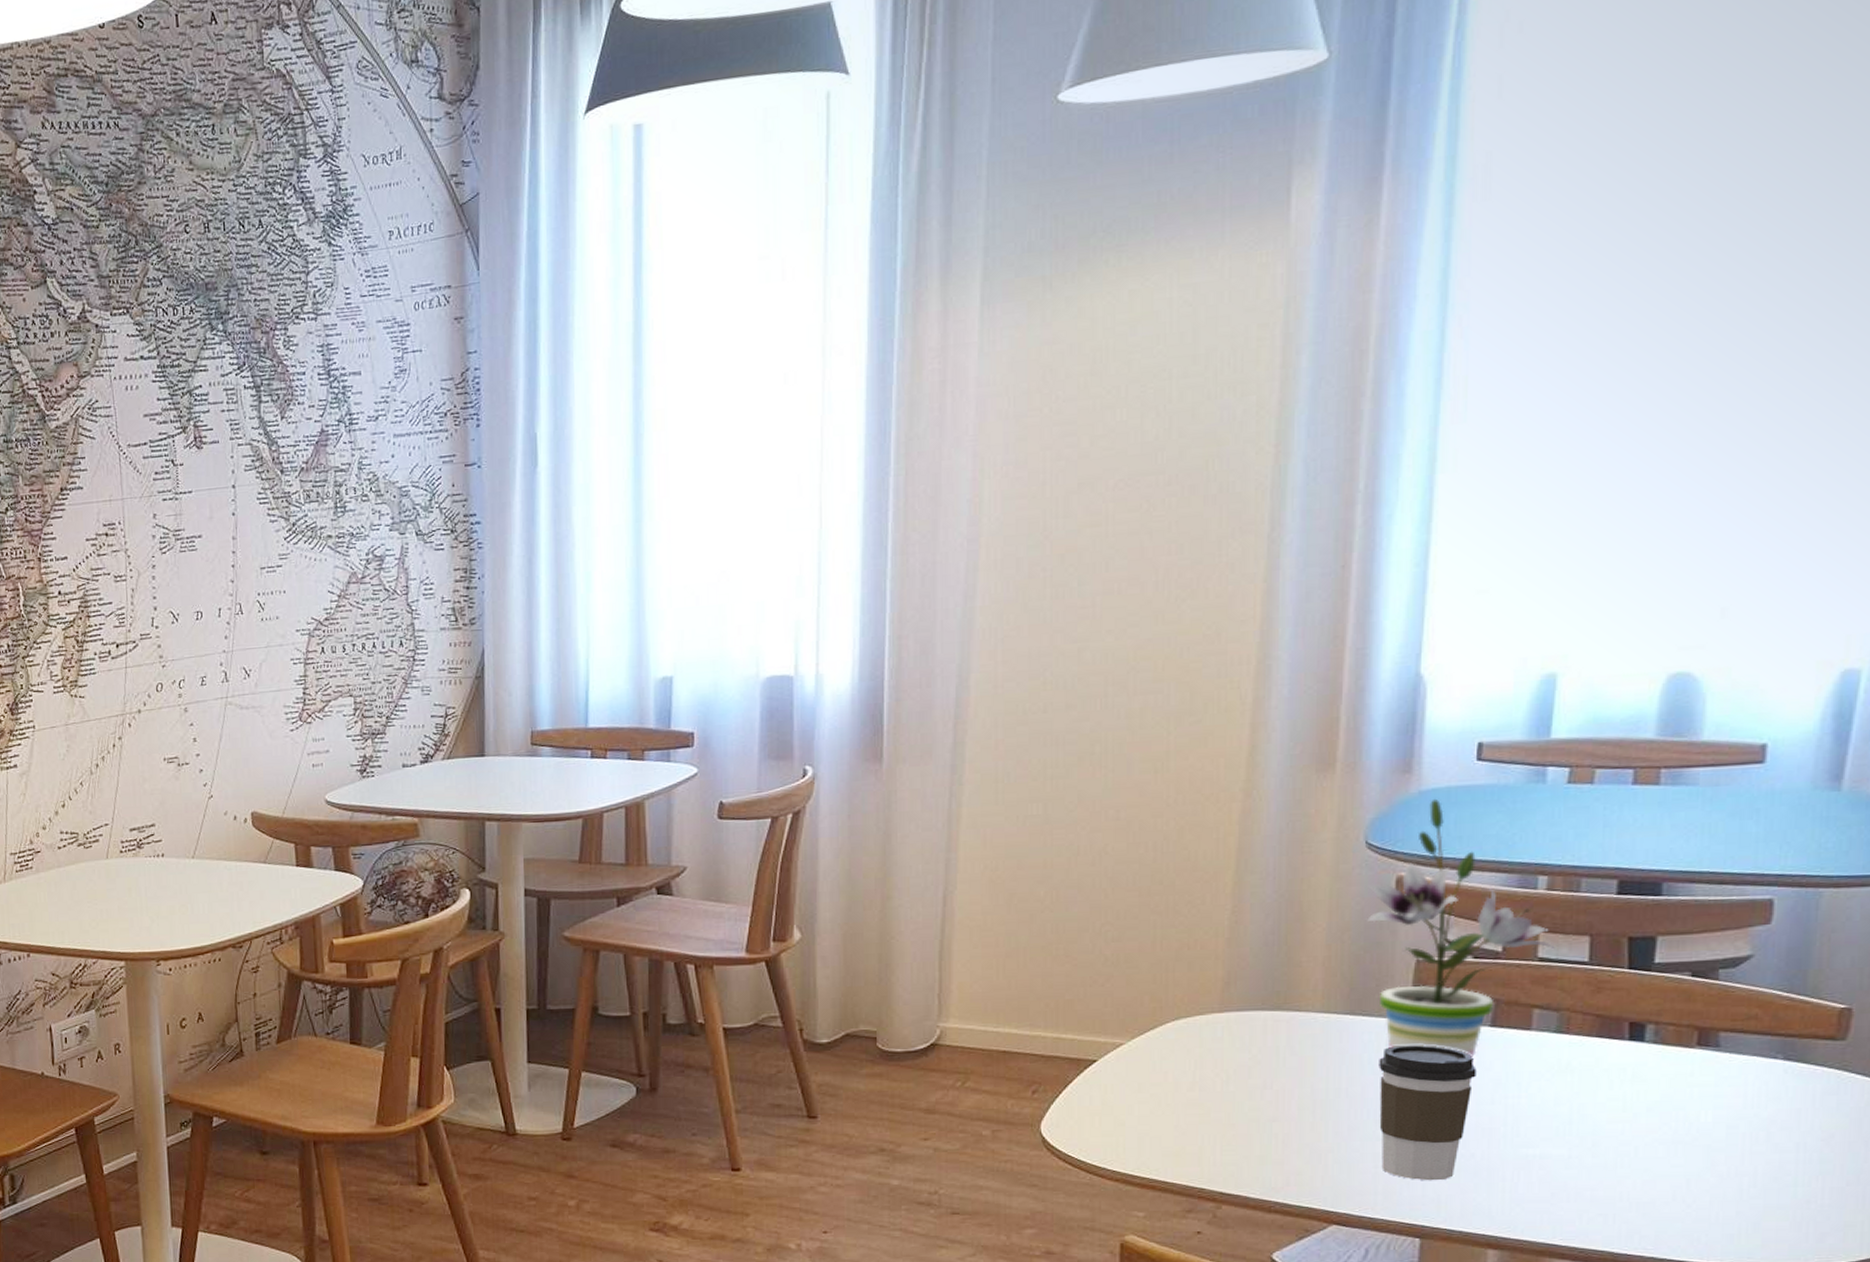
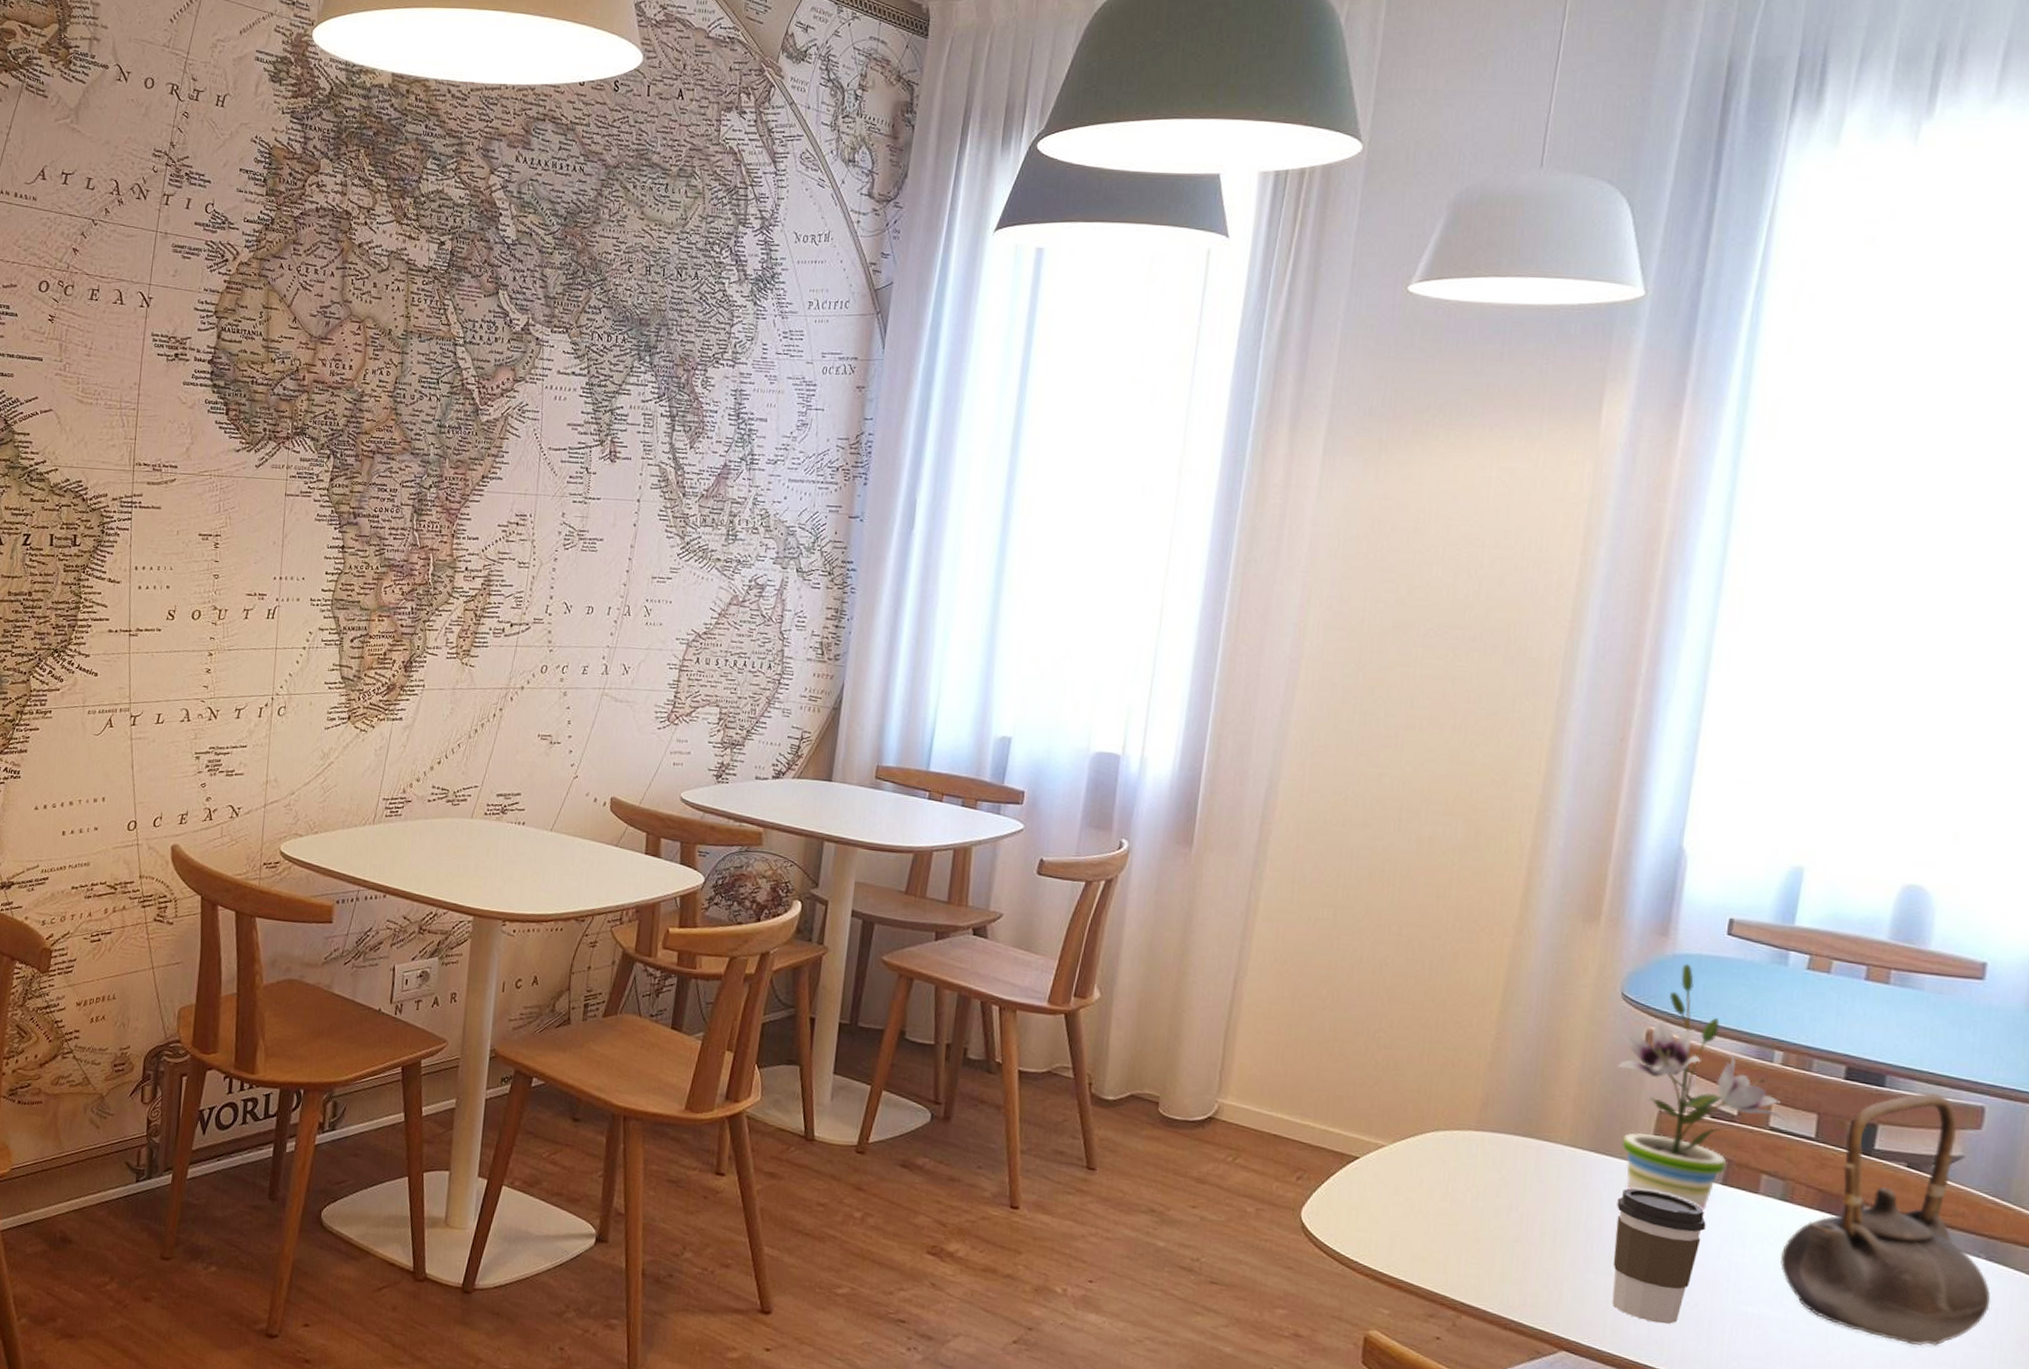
teapot: none [1559,893,1792,1160] -> present [1780,1093,1991,1346]

